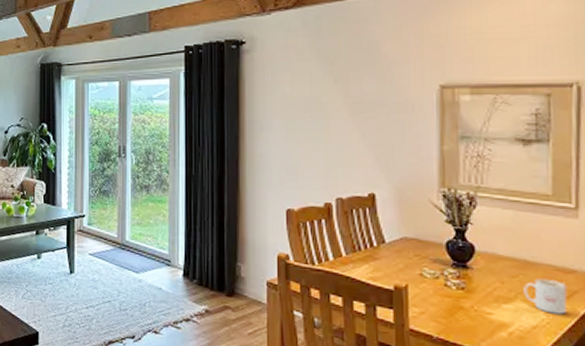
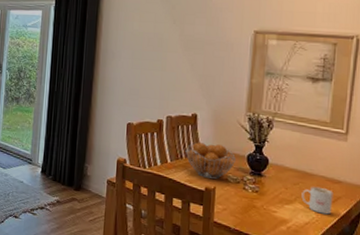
fruit basket: none [364,229,431,276] -> present [185,142,236,180]

